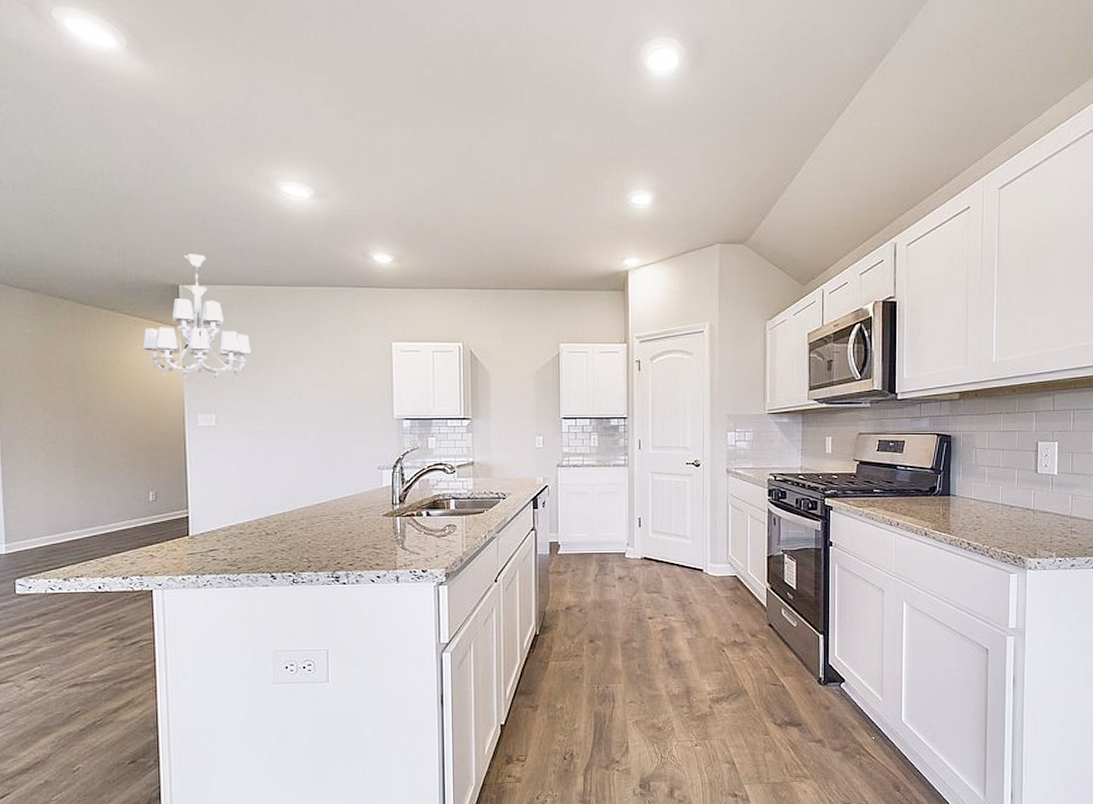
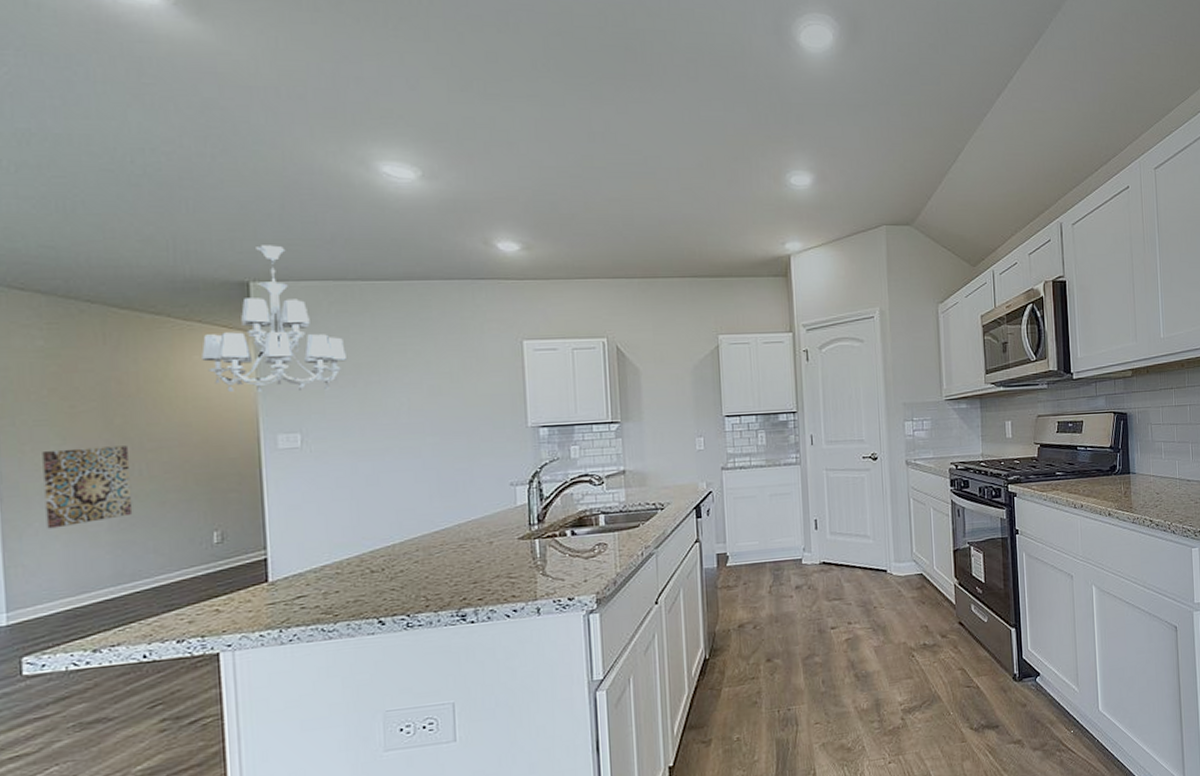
wall art: none [30,417,93,480] -> present [42,446,133,529]

